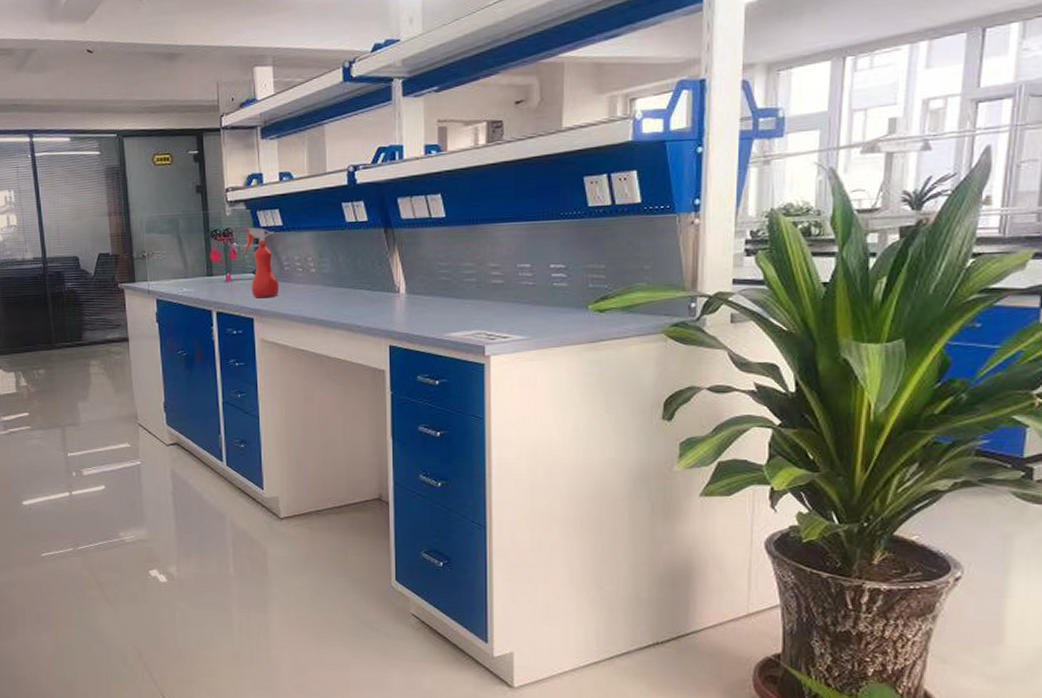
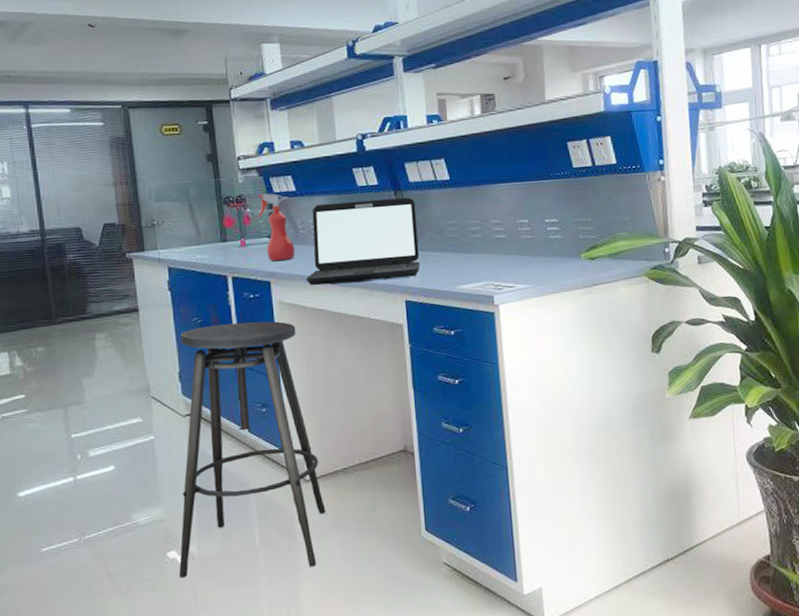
stool: none [159,358,298,601] -> present [178,321,326,578]
laptop: none [289,235,407,325] -> present [306,197,420,286]

